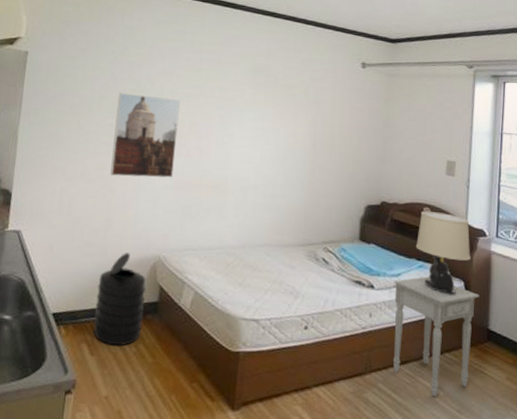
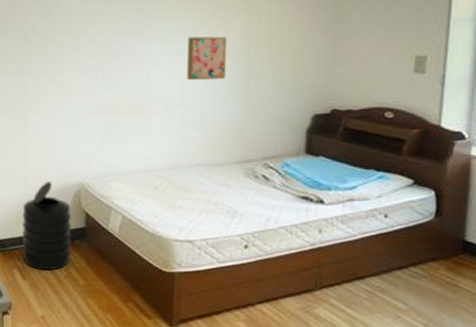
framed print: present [110,93,180,178] -> none [22,17,90,105]
wall art: none [261,126,297,167] -> present [186,36,227,80]
nightstand: present [393,276,480,397] -> none [347,187,455,312]
table lamp: present [415,211,471,296] -> none [374,116,445,207]

